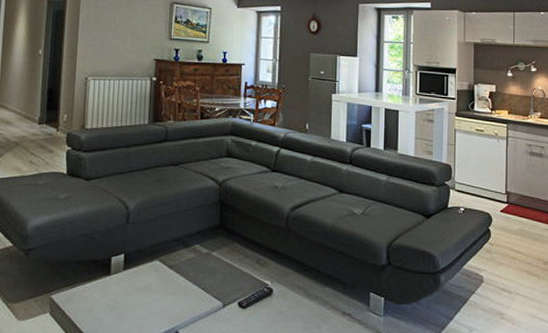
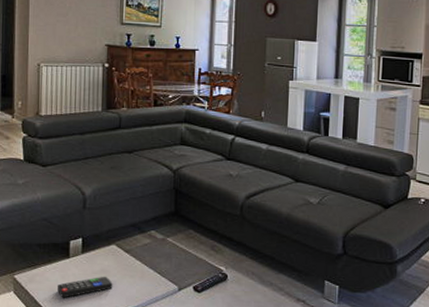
remote control: none [97,293,155,319] -> present [58,276,113,298]

